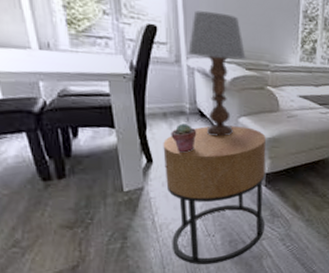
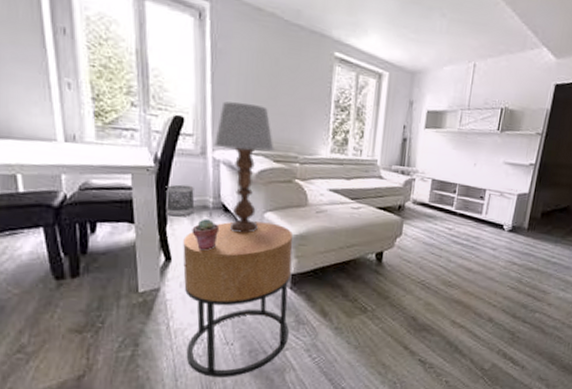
wastebasket: none [143,91,172,122] -> present [165,184,195,217]

